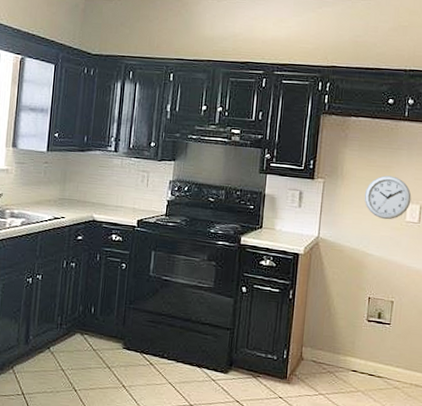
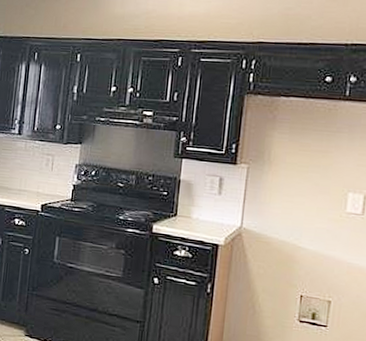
wall clock: present [364,175,412,220] -> none [295,161,354,210]

